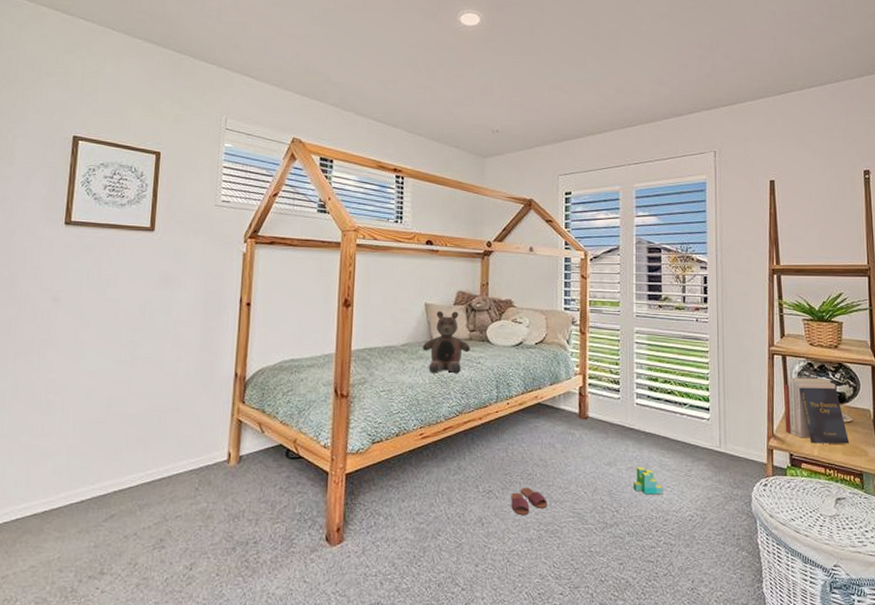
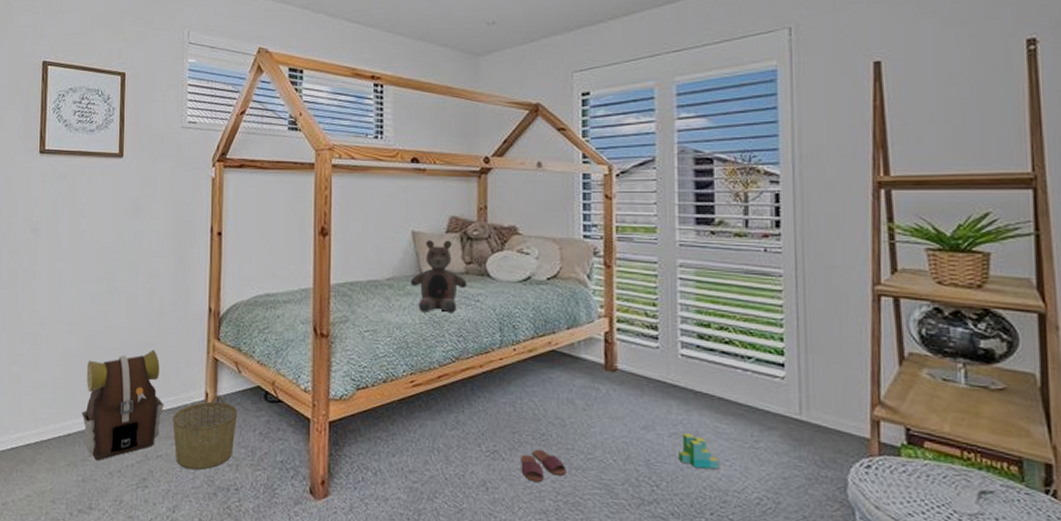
backpack: none [97,414,185,525] -> present [81,349,164,460]
basket: none [193,454,260,526] -> present [172,395,238,470]
books: present [784,377,850,444] -> none [896,326,1002,419]

